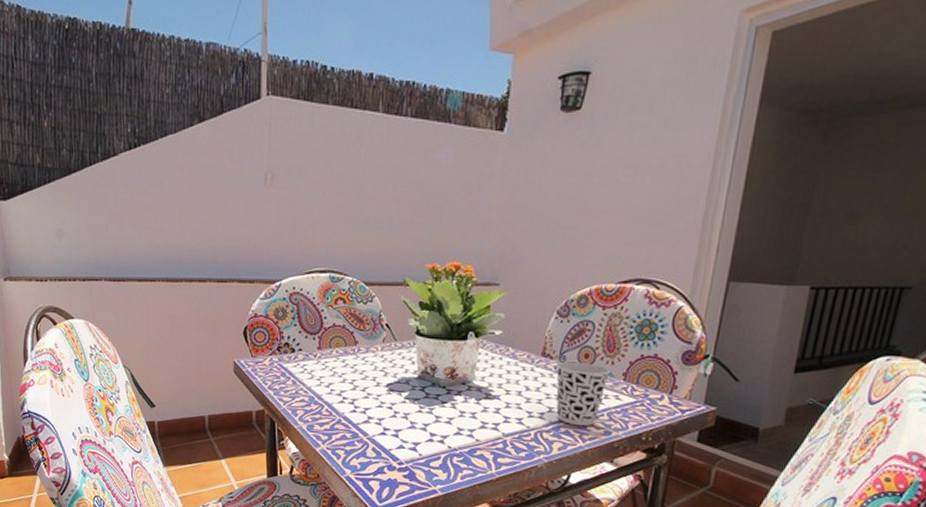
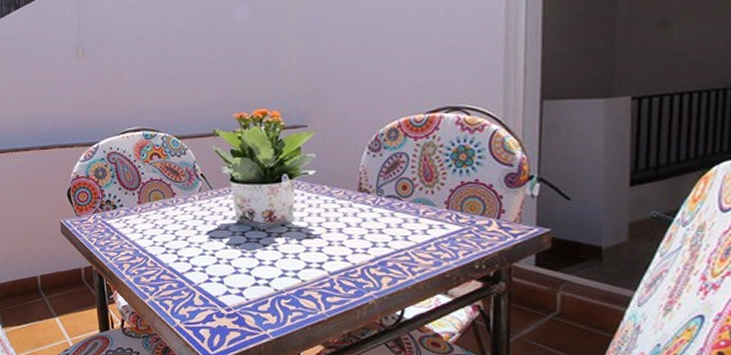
cup: present [556,361,610,427] -> none [375,194,431,259]

